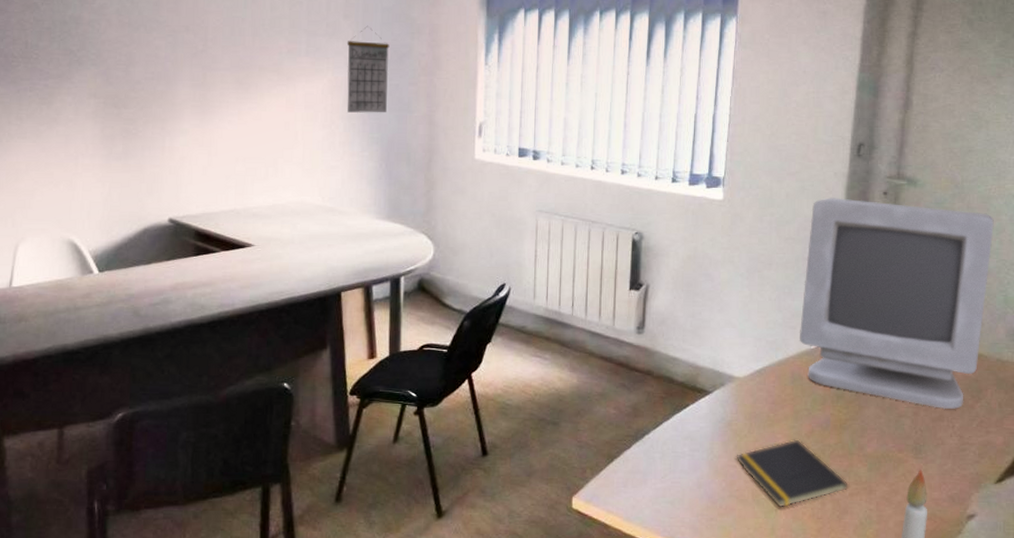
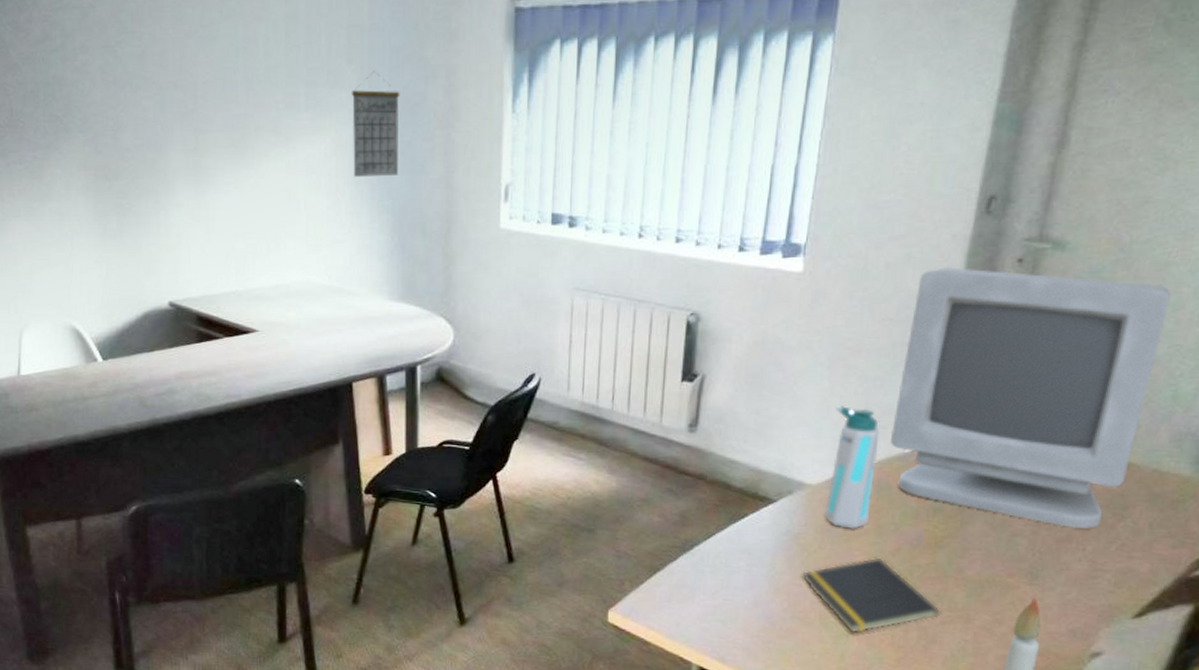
water bottle: none [752,309,791,415] -> present [825,404,880,529]

